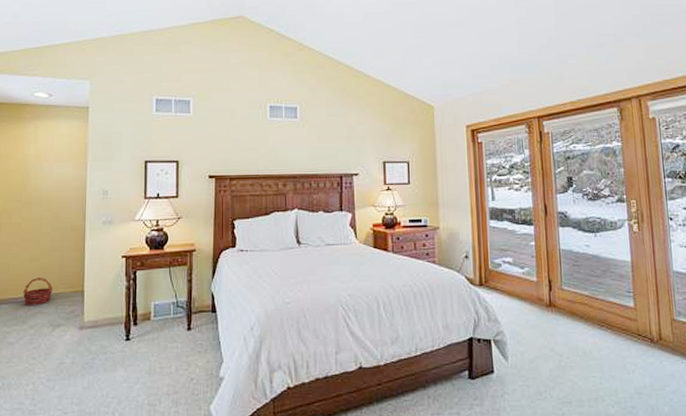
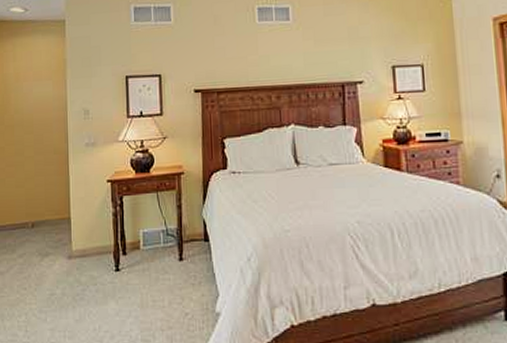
basket: present [23,276,54,305] -> none [11,203,40,233]

